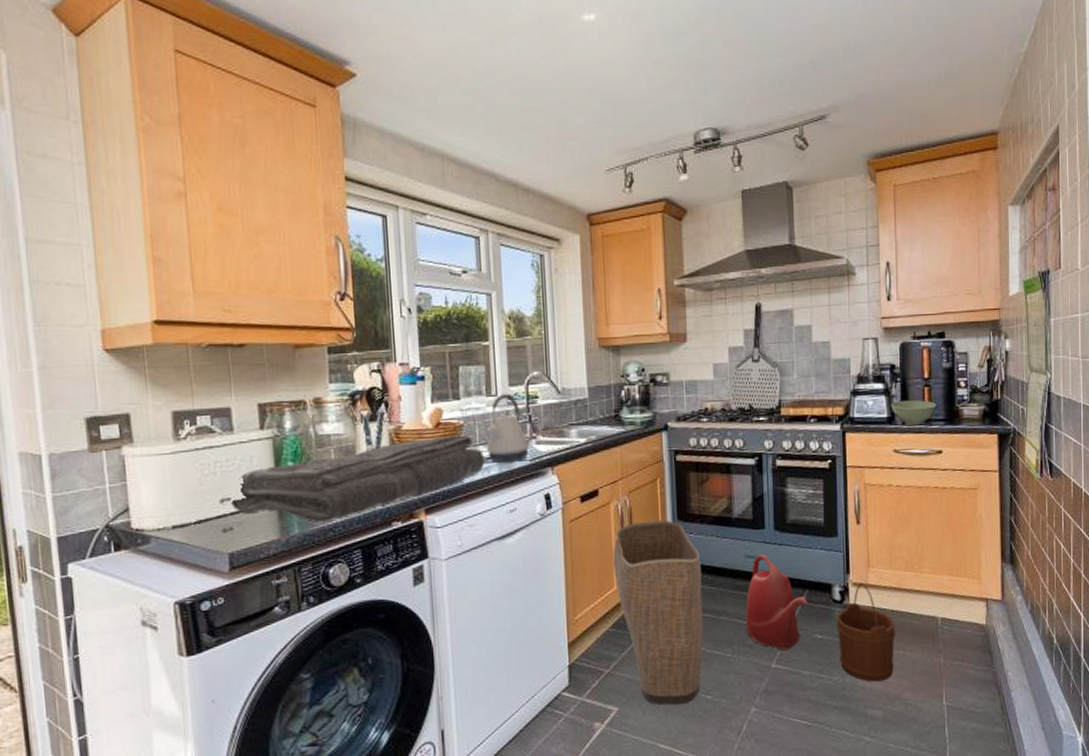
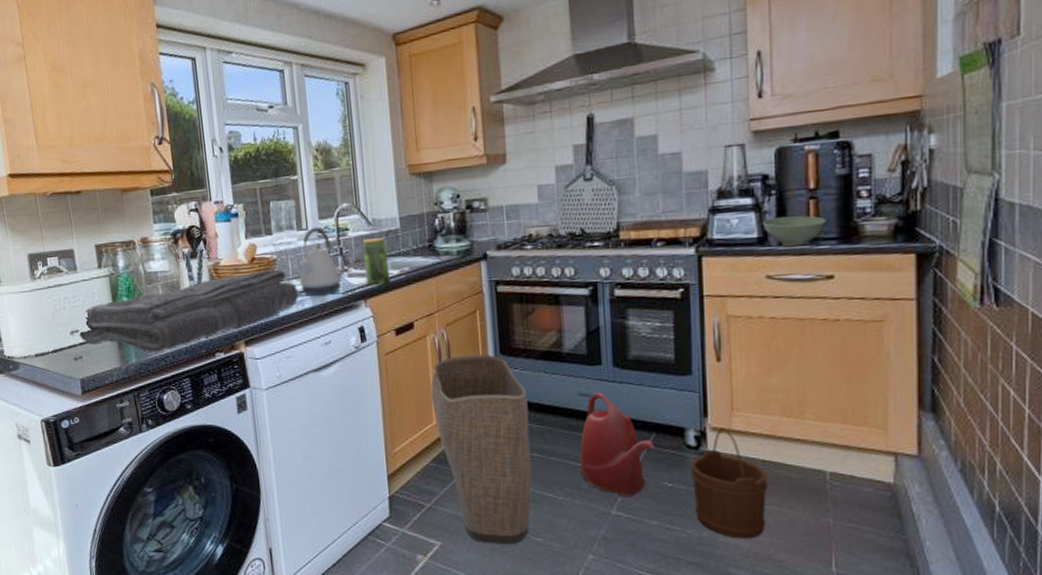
jar: none [551,407,577,454] -> present [362,238,390,286]

